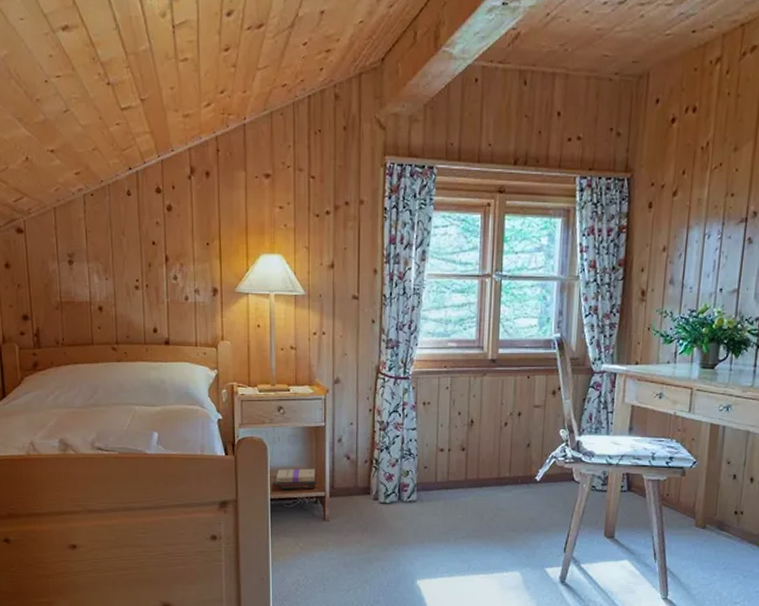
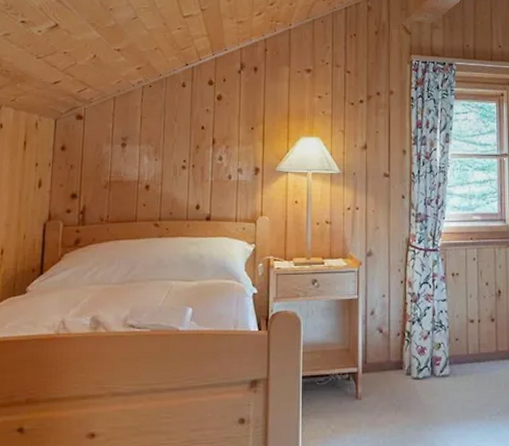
books: present [275,468,317,490] -> none [307,342,350,366]

